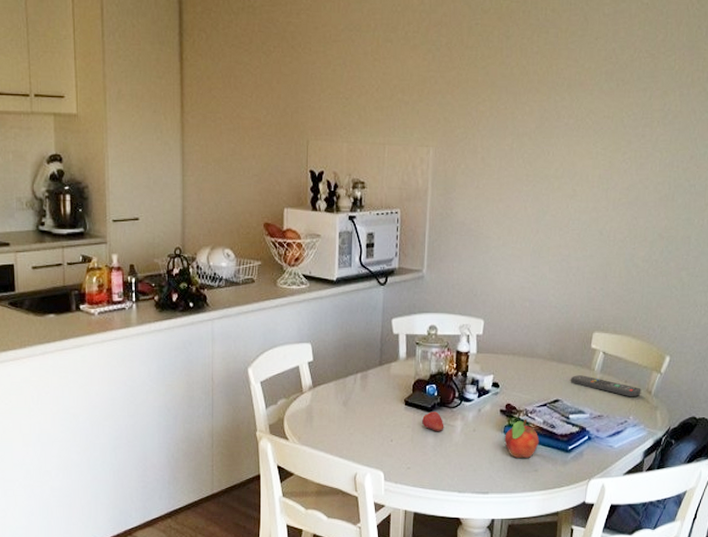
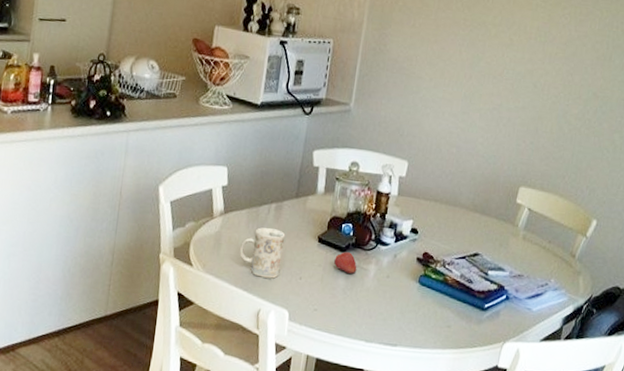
mug: none [332,397,373,444] -> present [240,227,286,279]
fruit: present [504,419,539,458] -> none [418,270,455,312]
remote control: present [571,375,641,397] -> none [492,229,565,260]

